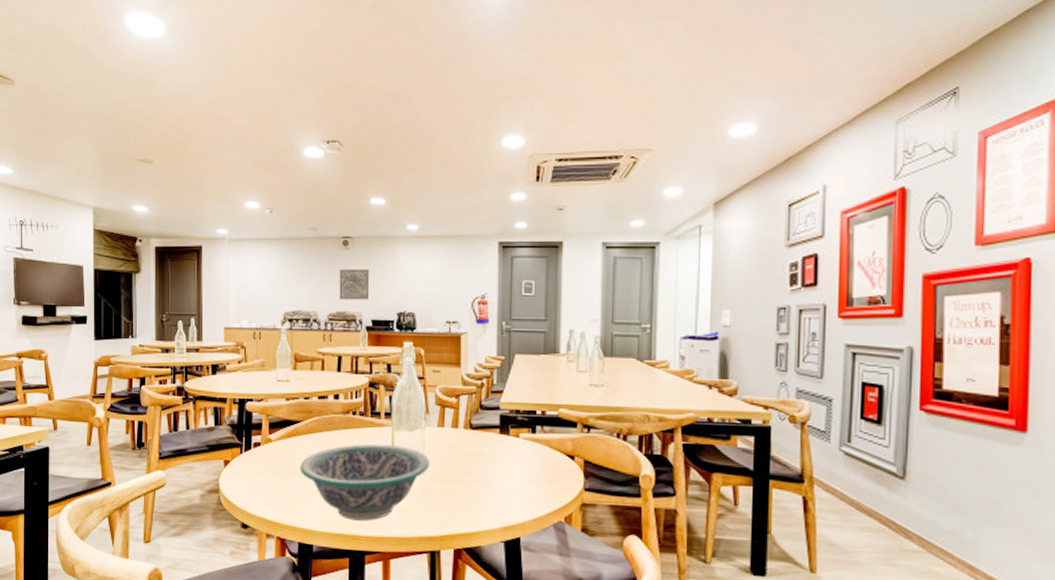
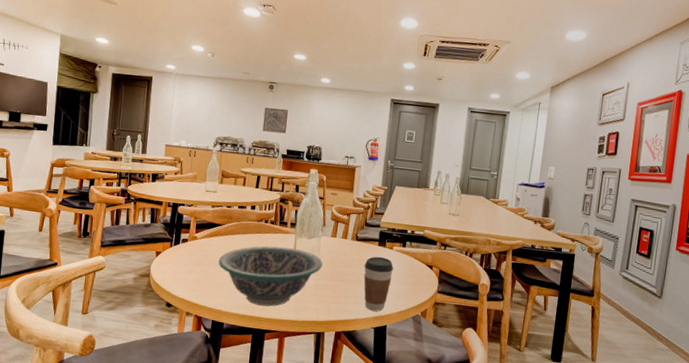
coffee cup: none [483,447,522,520] -> present [364,256,393,311]

